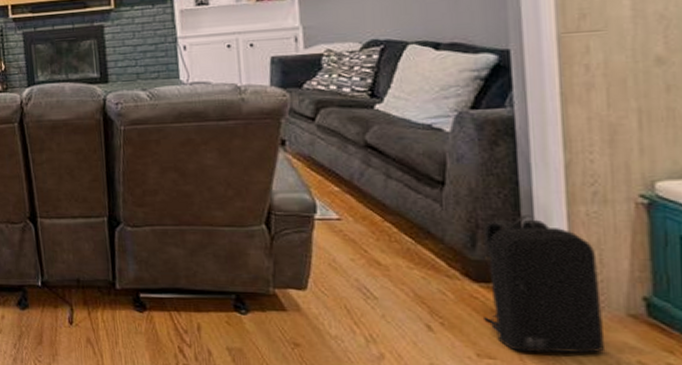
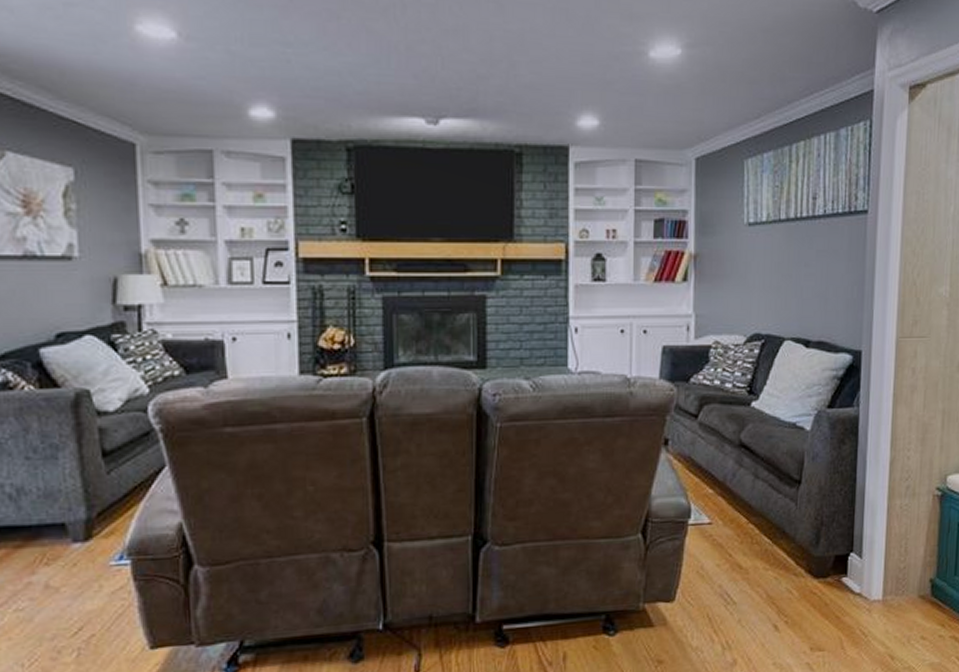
backpack: present [483,215,604,353] -> none [819,510,904,641]

